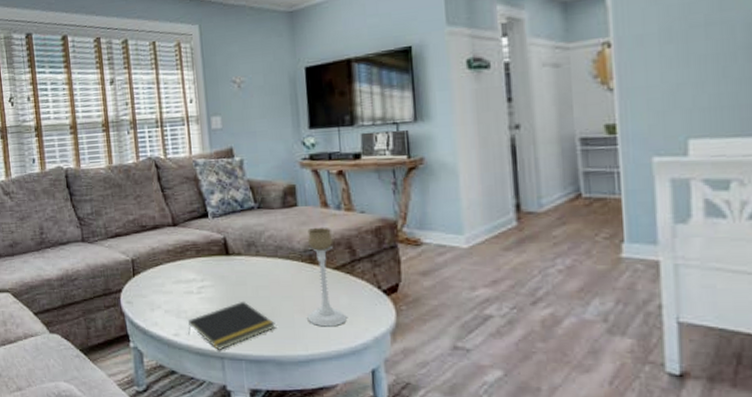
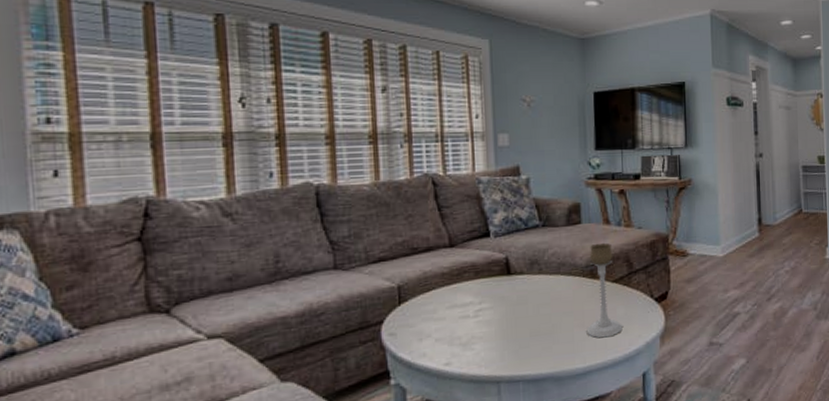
notepad: present [188,301,276,350] -> none [461,320,555,374]

